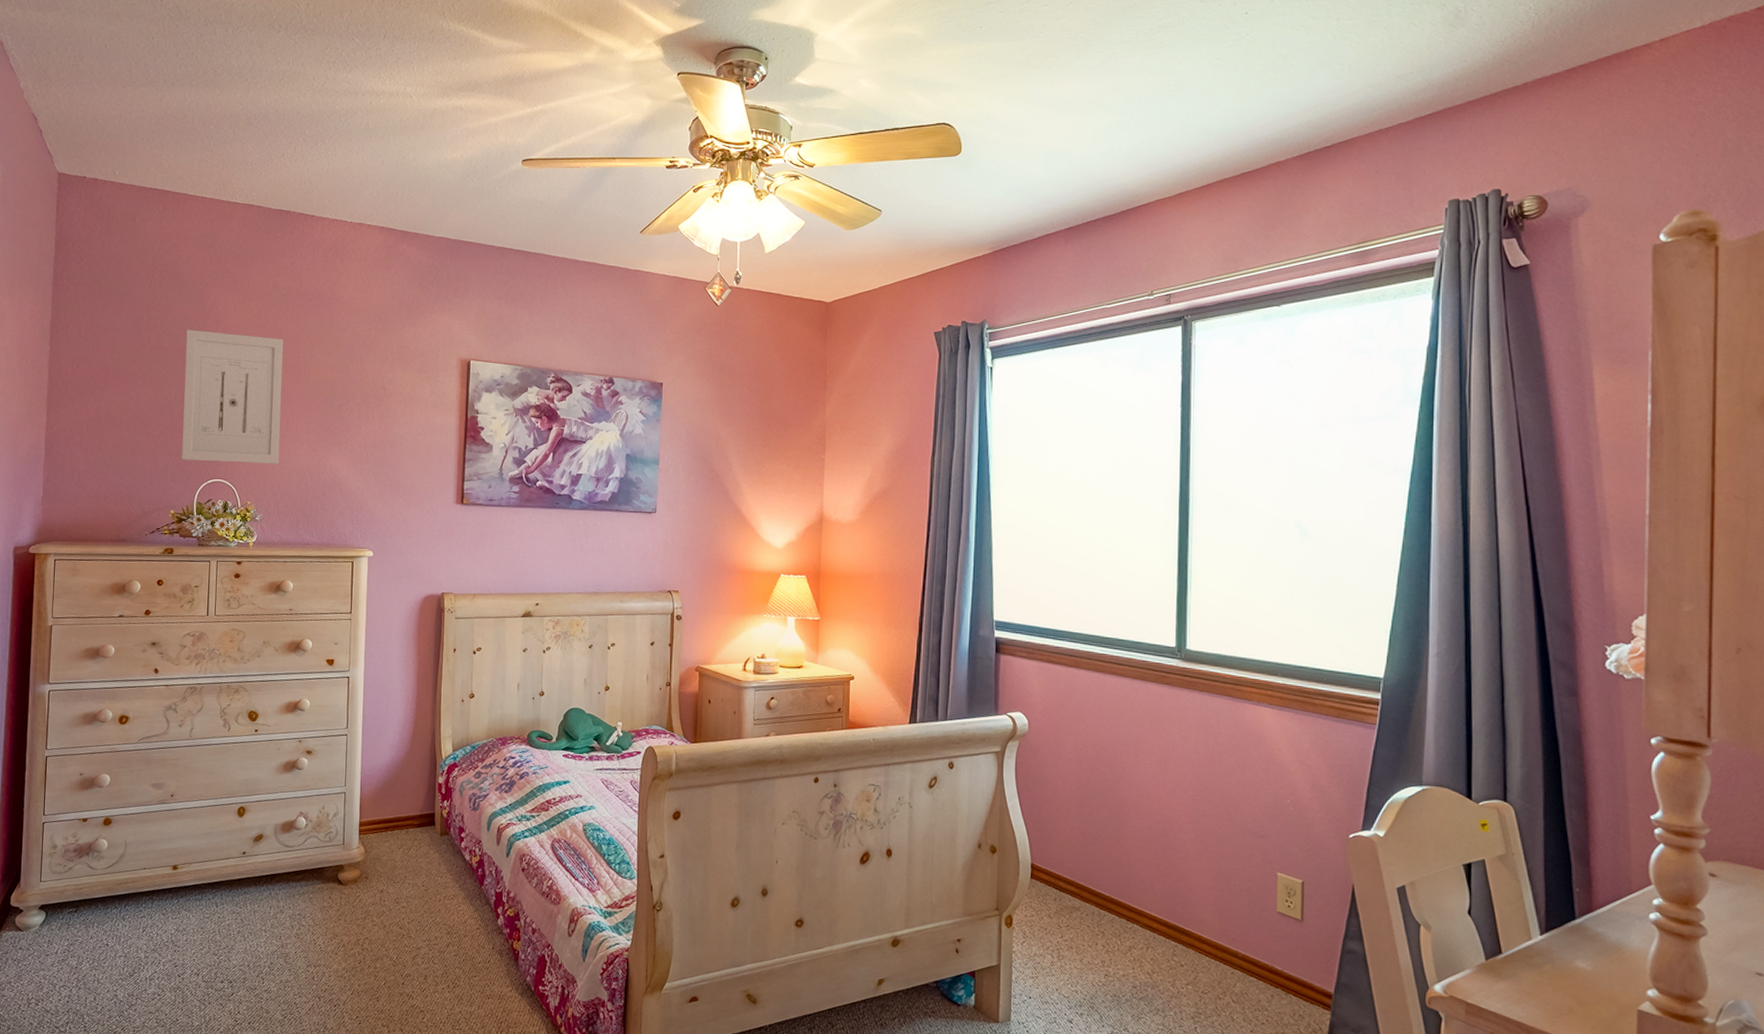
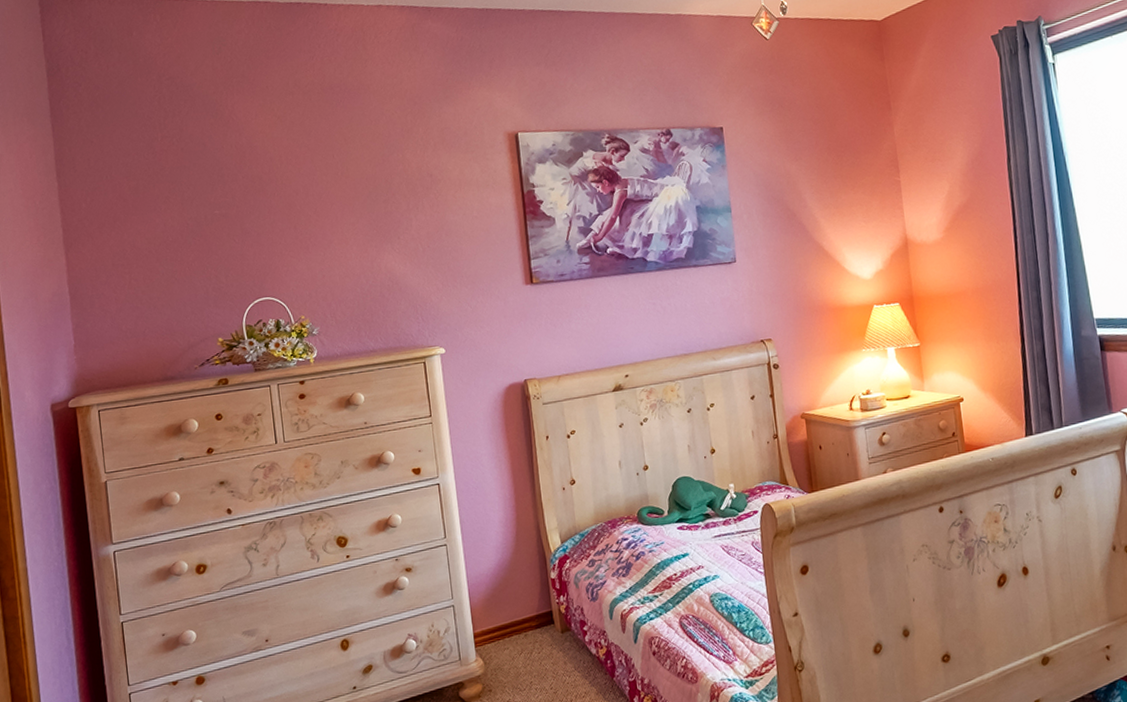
wall art: present [182,329,283,464] -> none [206,139,329,283]

